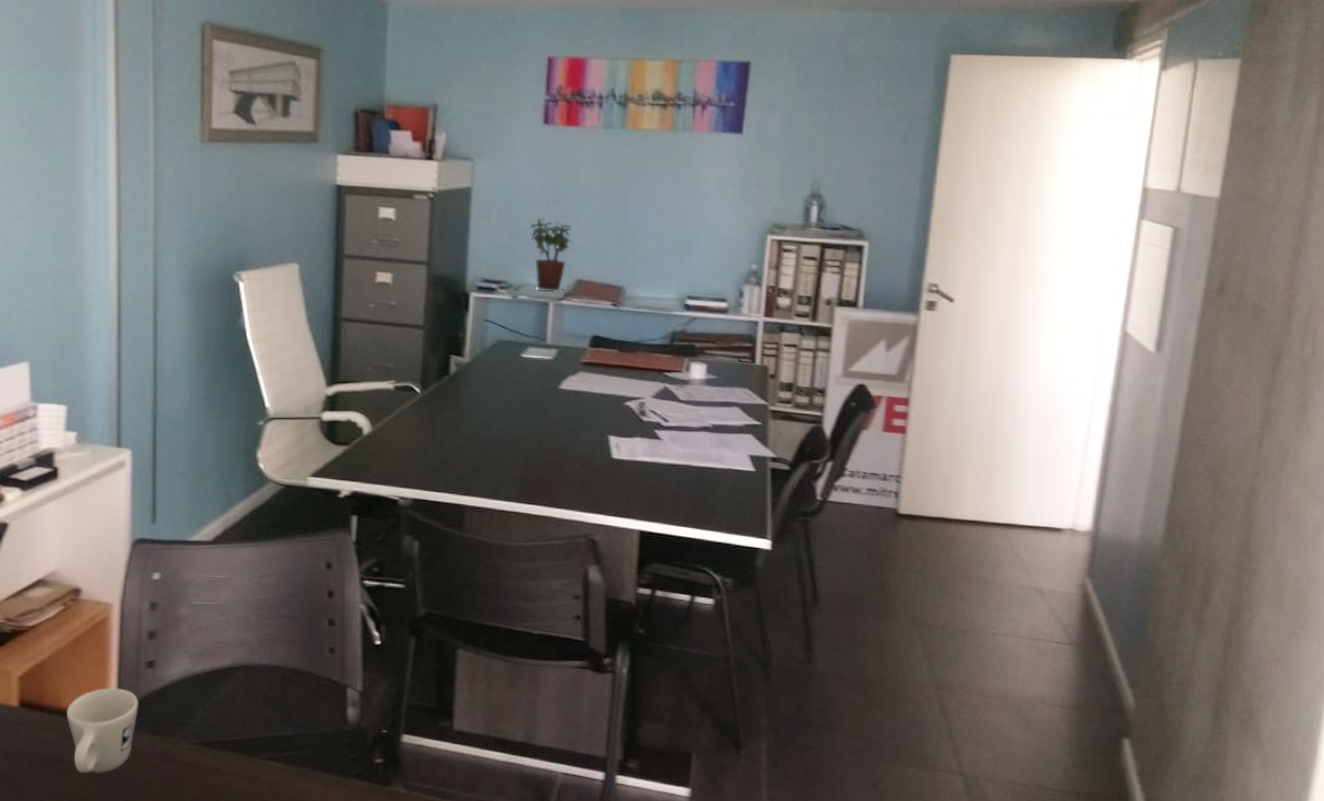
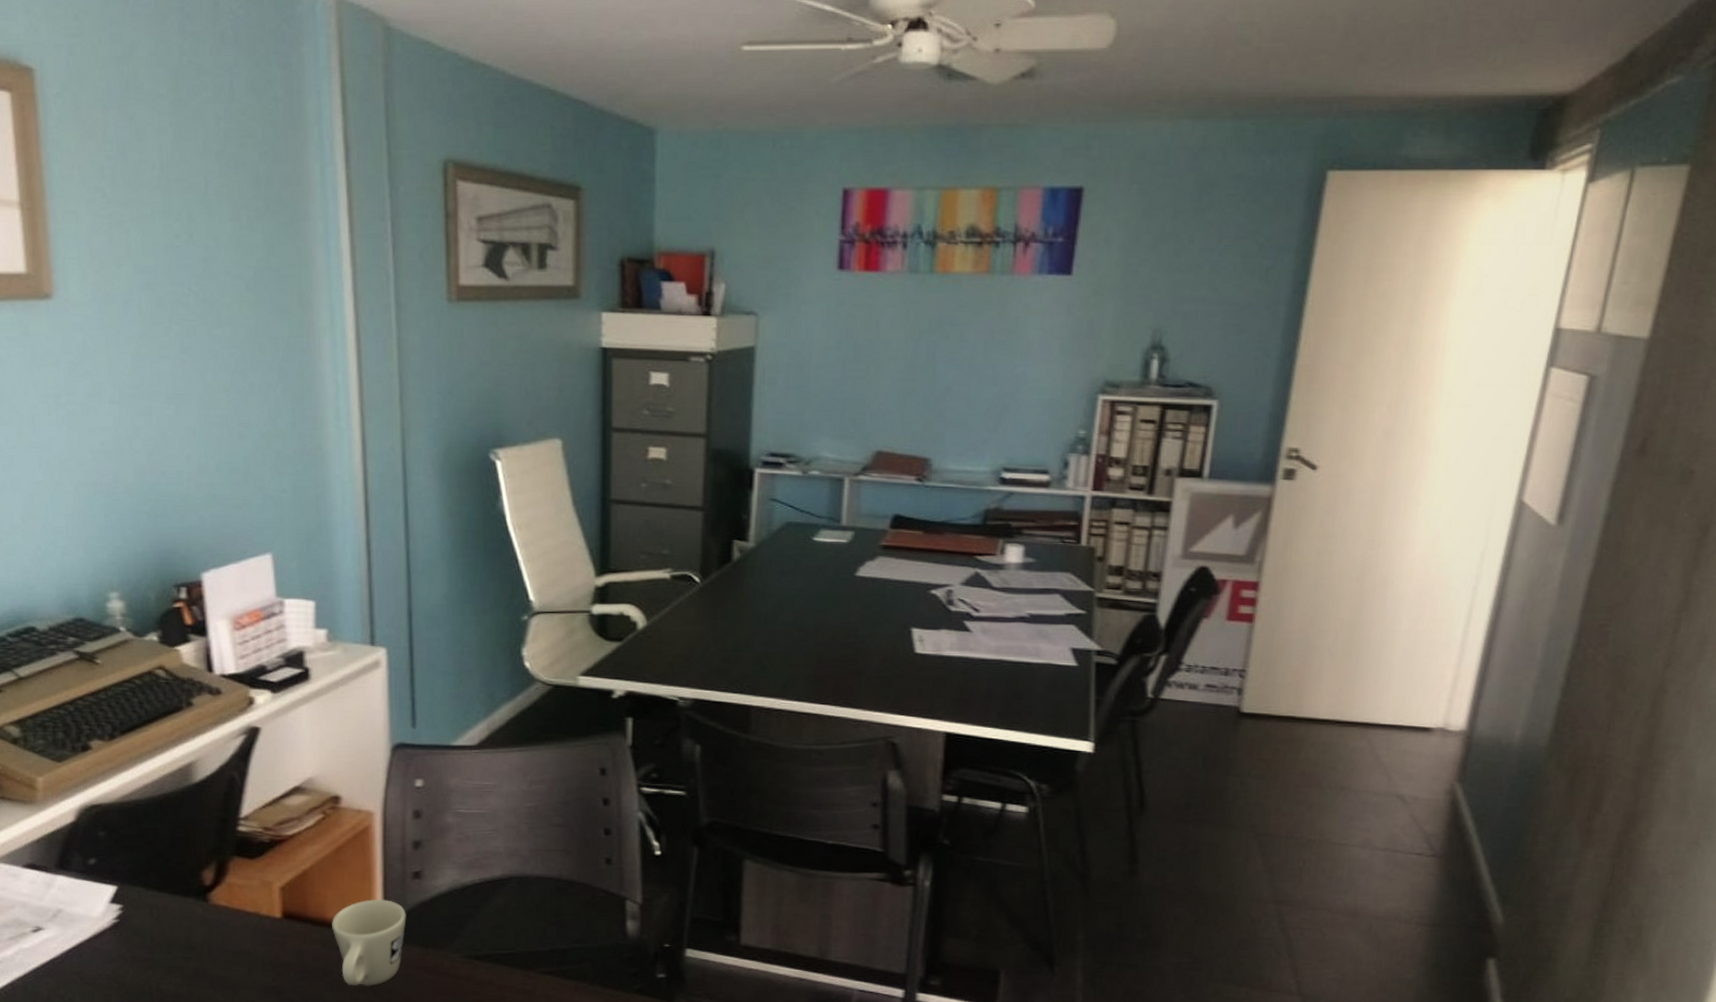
potted plant: present [530,218,573,292] -> none [822,380,872,466]

